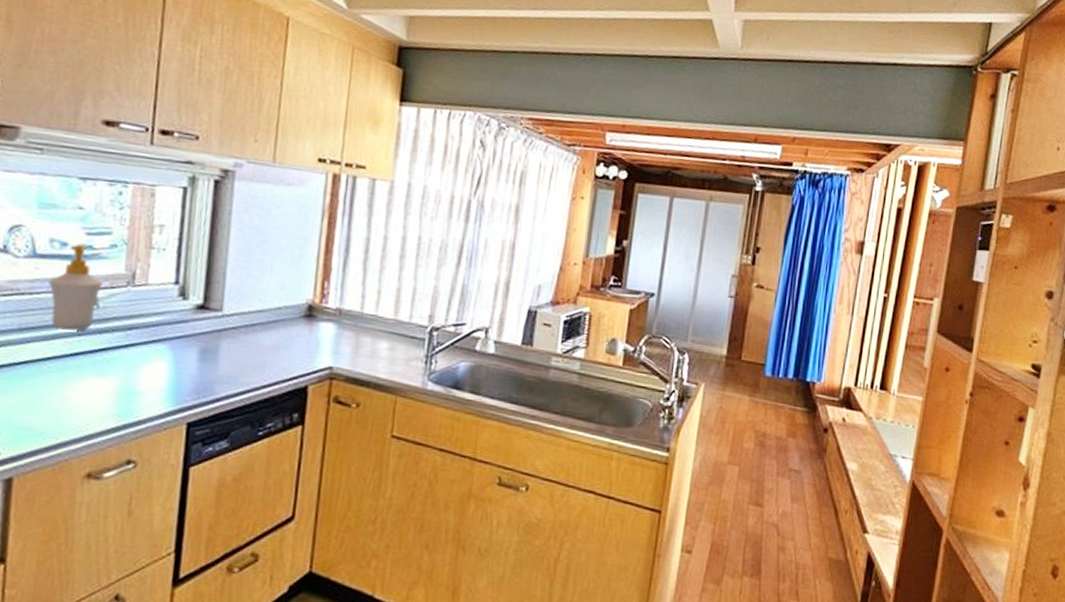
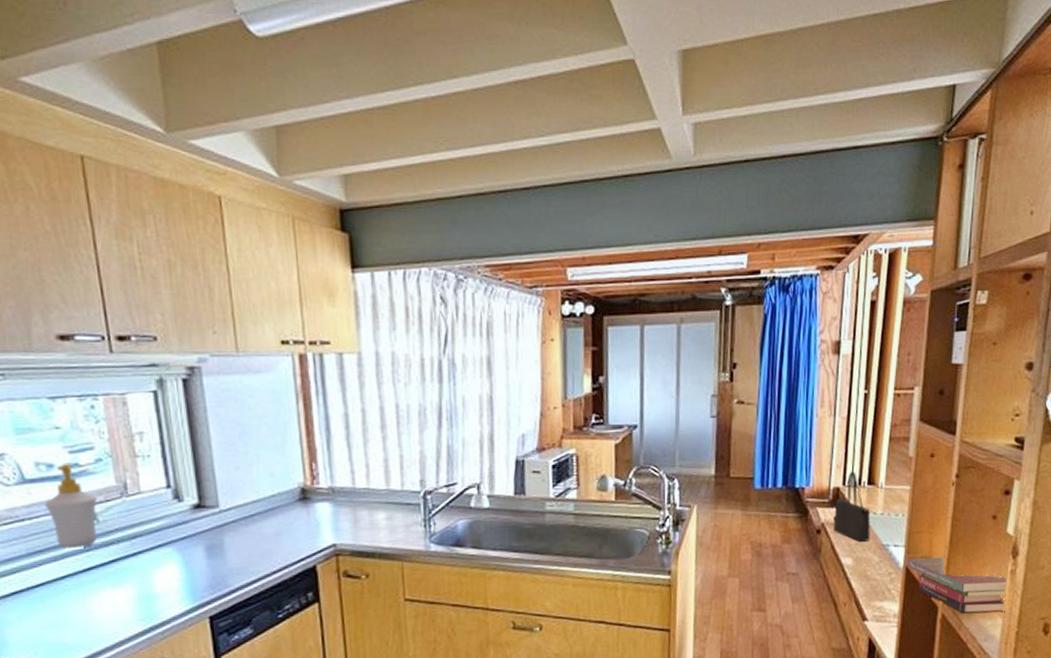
tote bag: none [840,374,879,448] -> present [833,472,870,542]
books: none [914,473,1018,547] -> present [907,557,1009,614]

